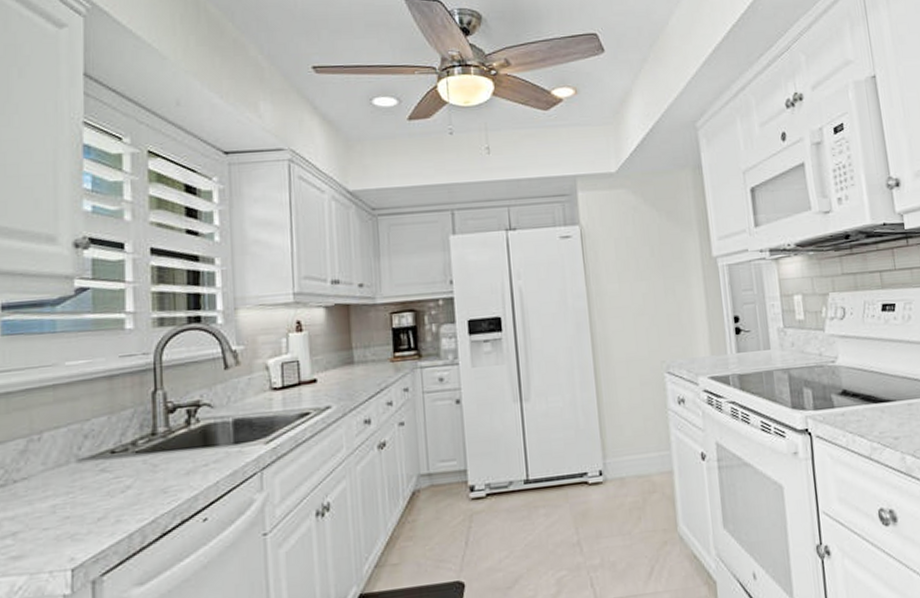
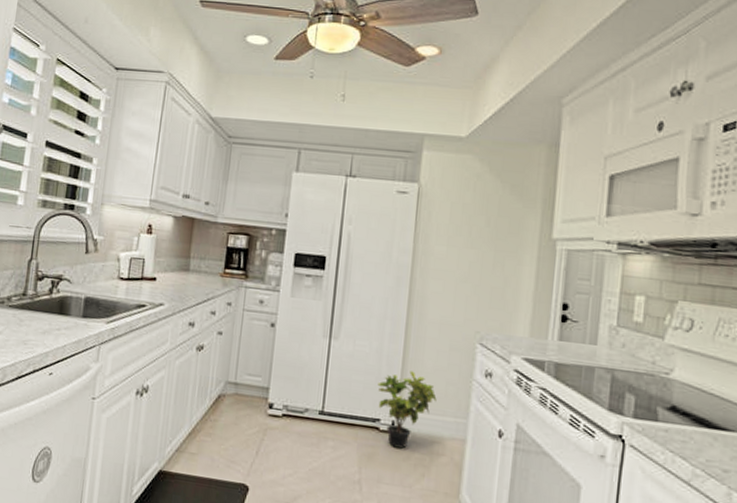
potted plant: none [578,415,638,498] -> present [377,371,437,449]

